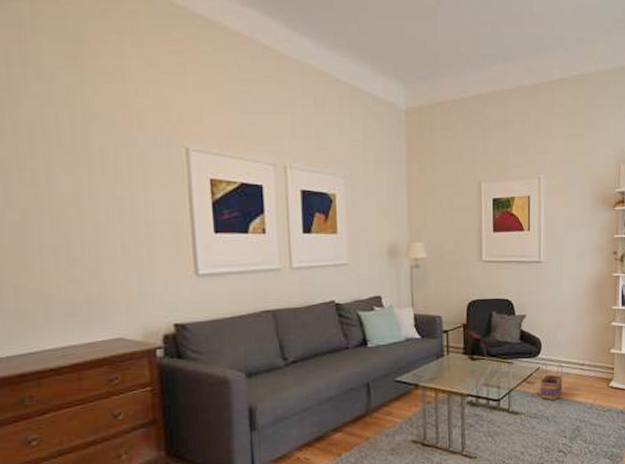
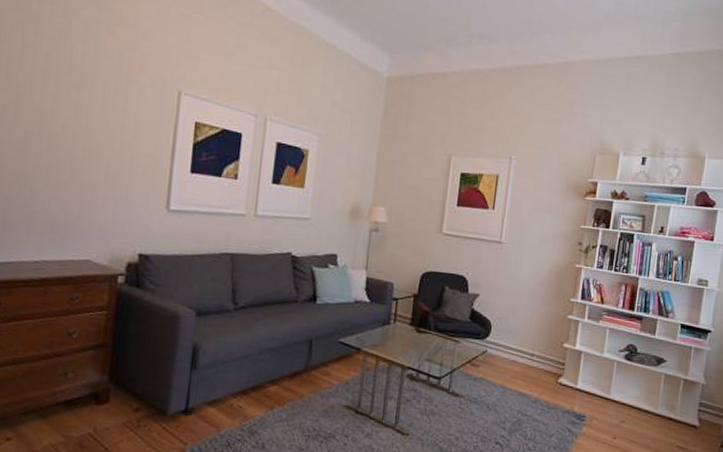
basket: present [540,362,563,401] -> none [484,346,511,388]

